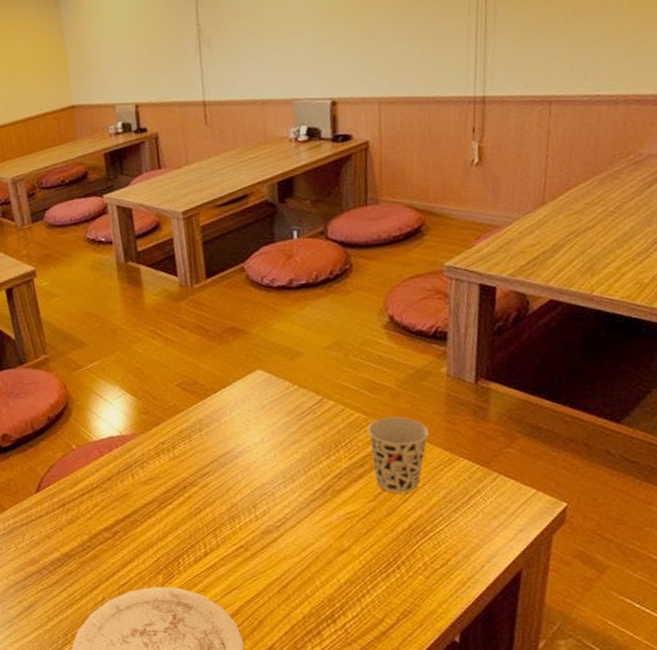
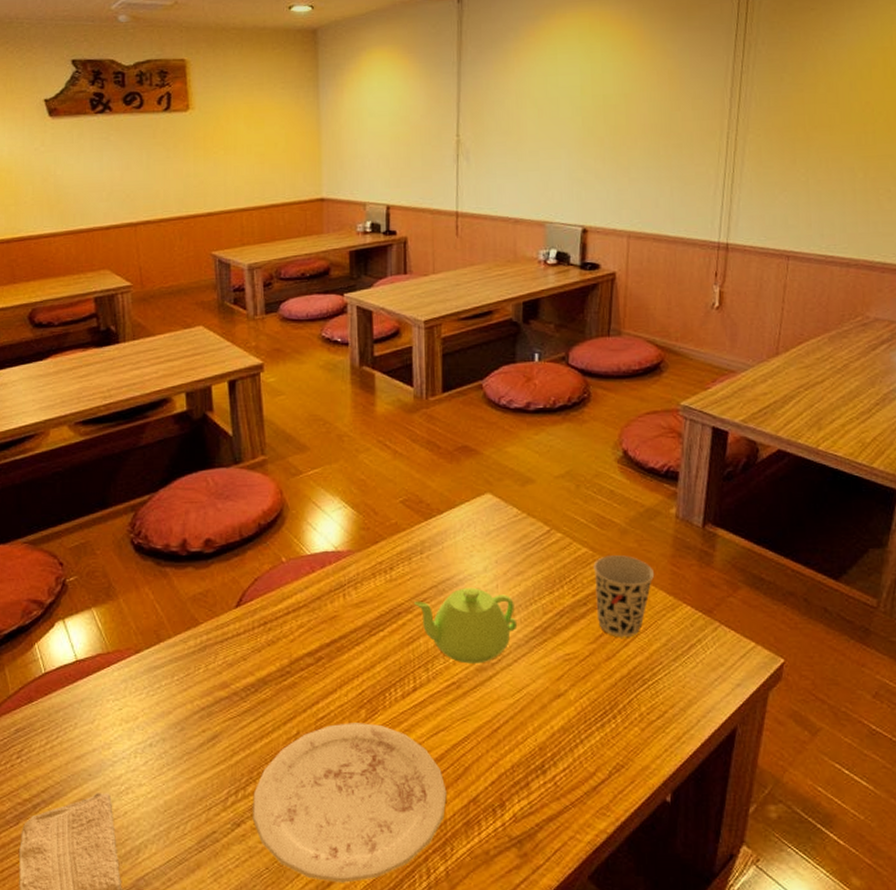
teapot: none [198,458,298,528] -> present [414,588,518,664]

